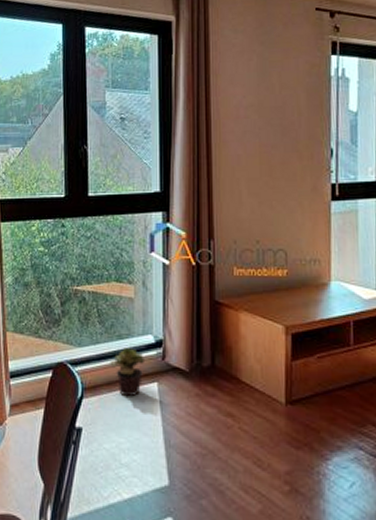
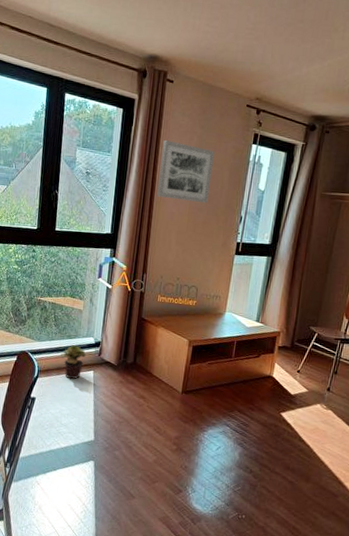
wall art: none [213,64,284,138] -> present [157,139,215,204]

